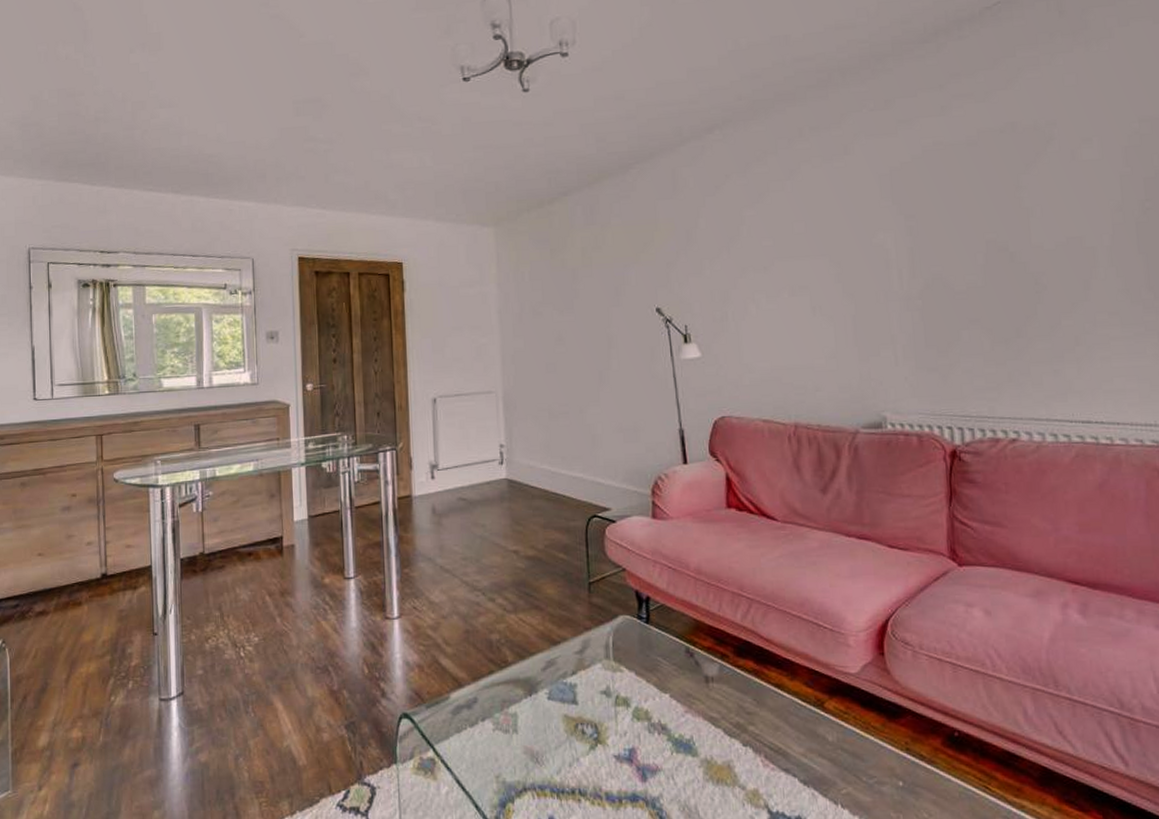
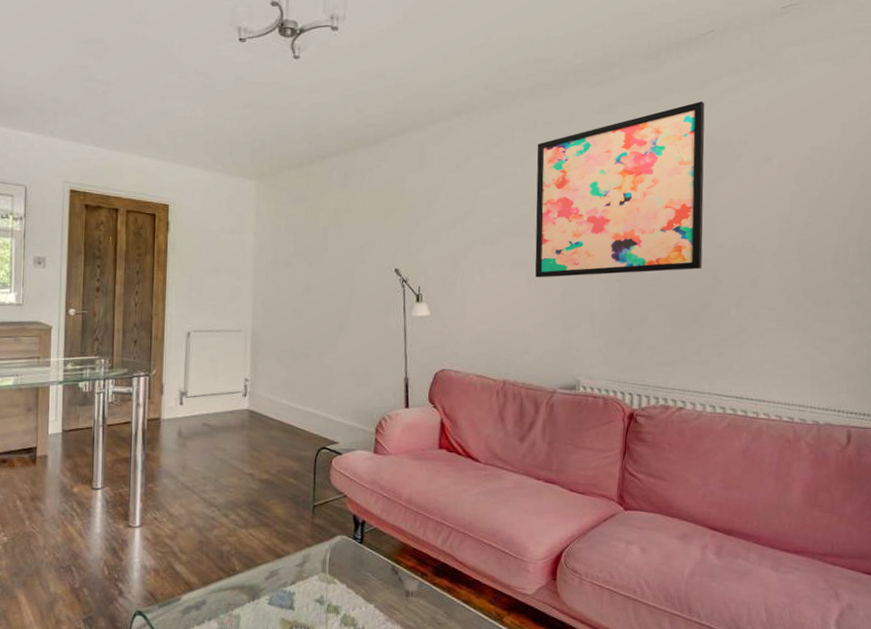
wall art: none [805,83,1020,303] -> present [535,101,705,278]

